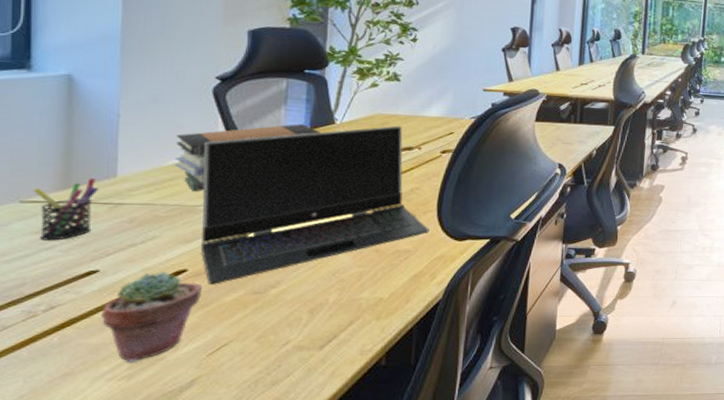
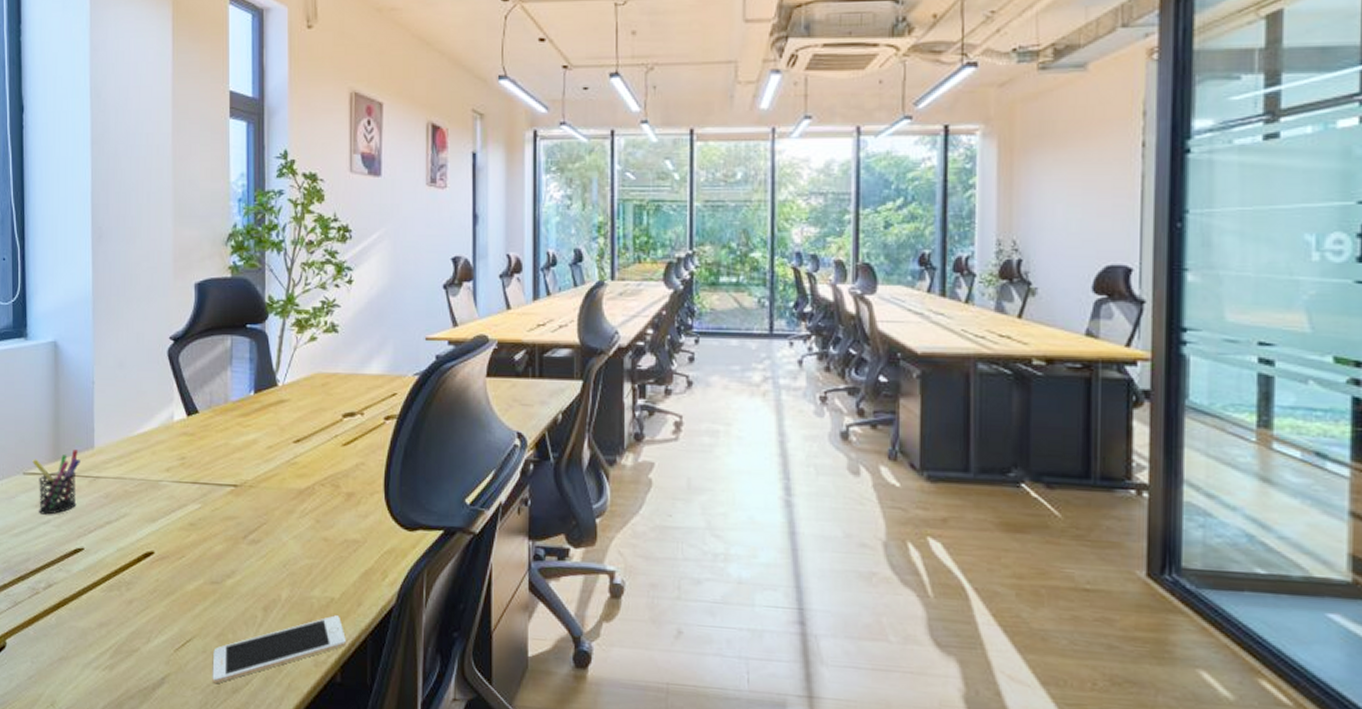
potted succulent: present [102,271,203,362] -> none [87,552,168,651]
book stack: present [174,124,321,192] -> none [138,387,264,465]
laptop computer: present [200,125,429,284] -> none [163,386,377,570]
cell phone: none [249,312,393,380] -> present [212,615,346,684]

